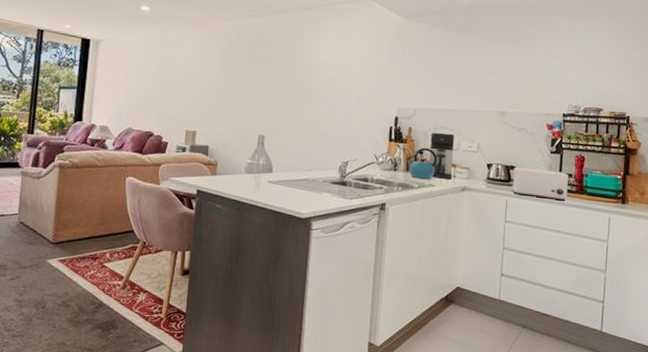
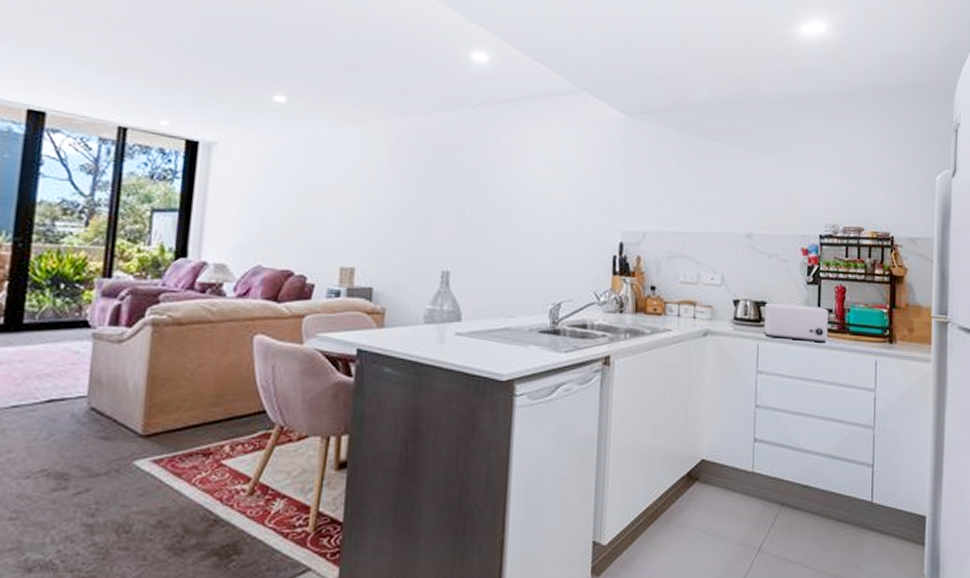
kettle: present [406,148,437,180] -> none [634,282,673,323]
coffee maker: present [429,132,455,180] -> none [663,261,694,323]

